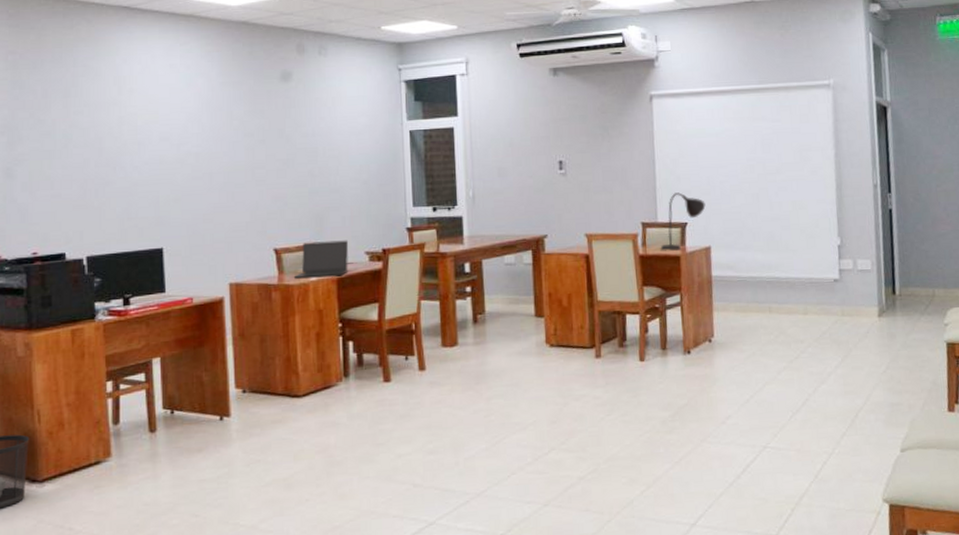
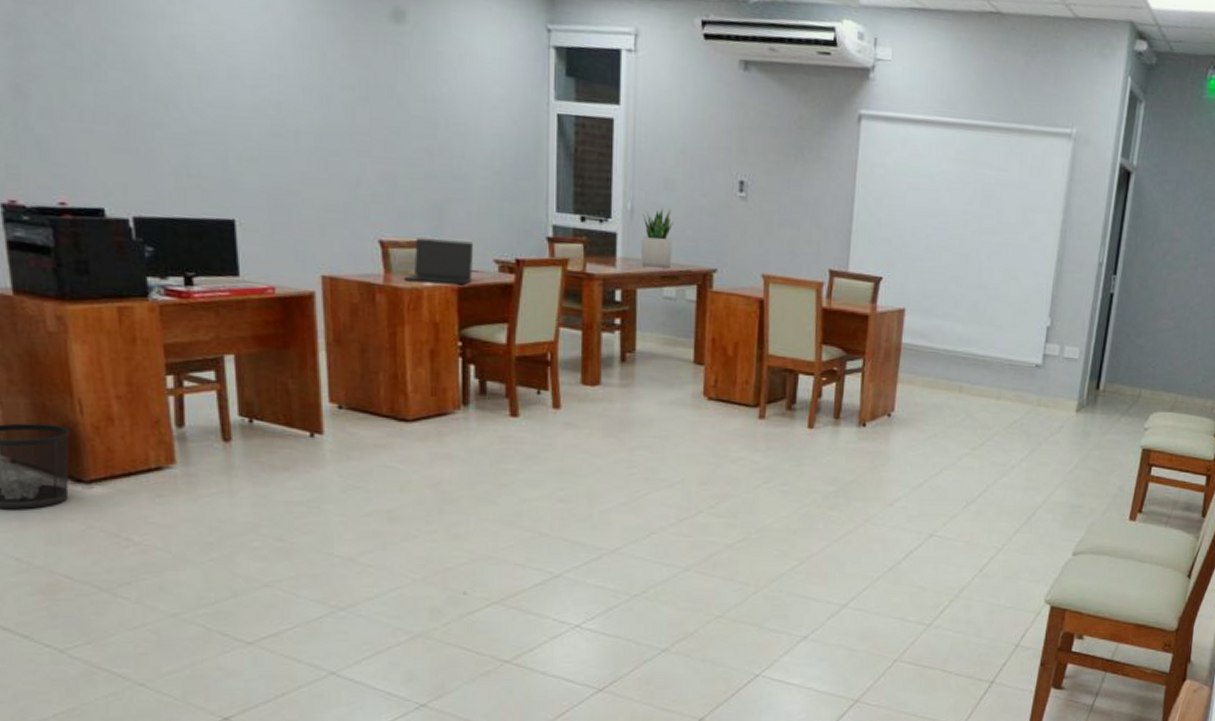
planter: none [482,191,509,242] -> present [640,207,673,270]
desk lamp: present [660,192,706,251] -> none [847,239,906,309]

